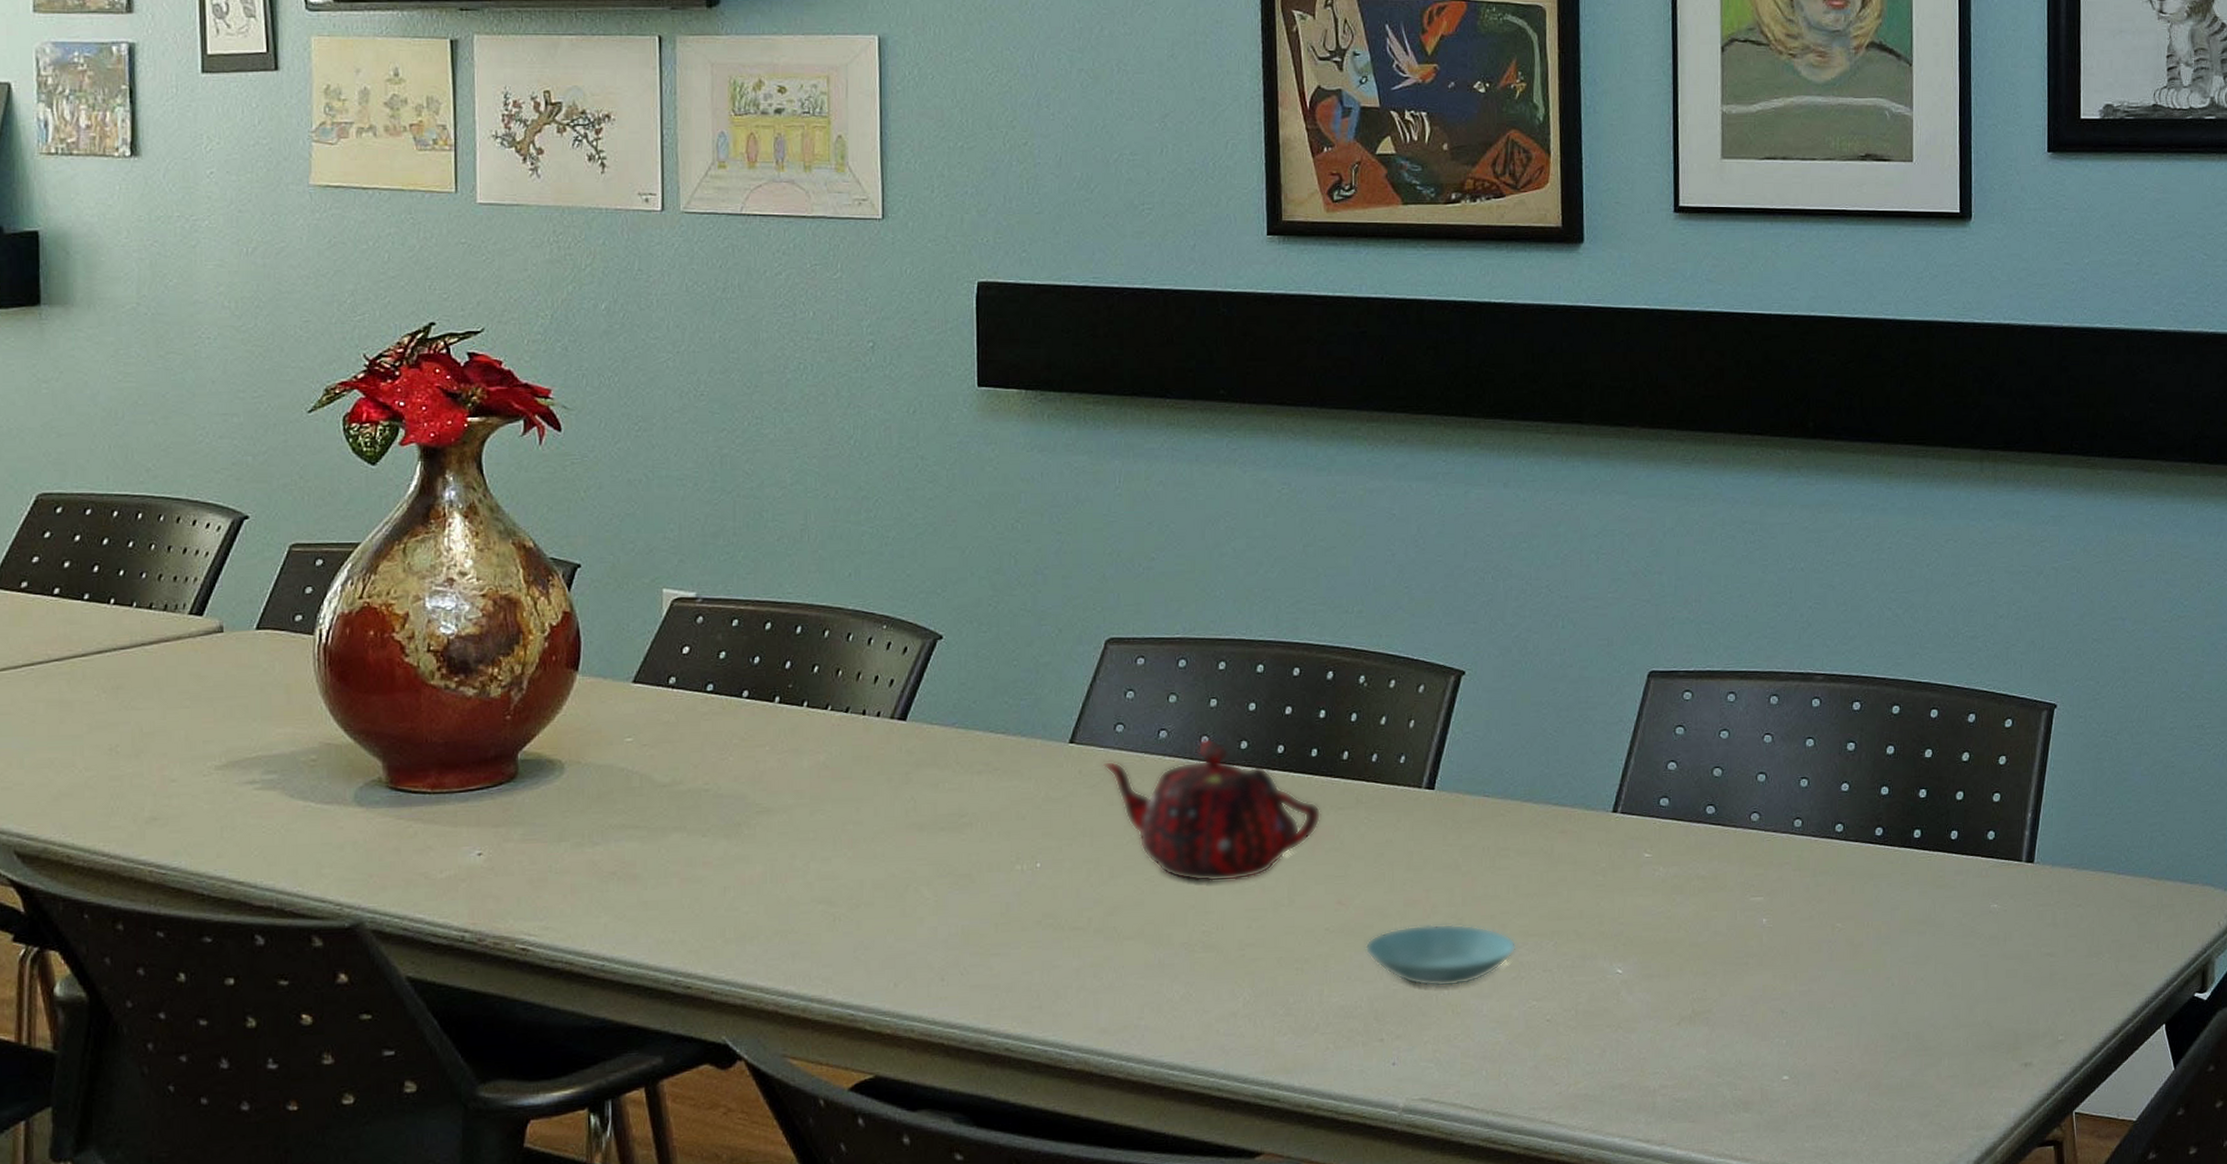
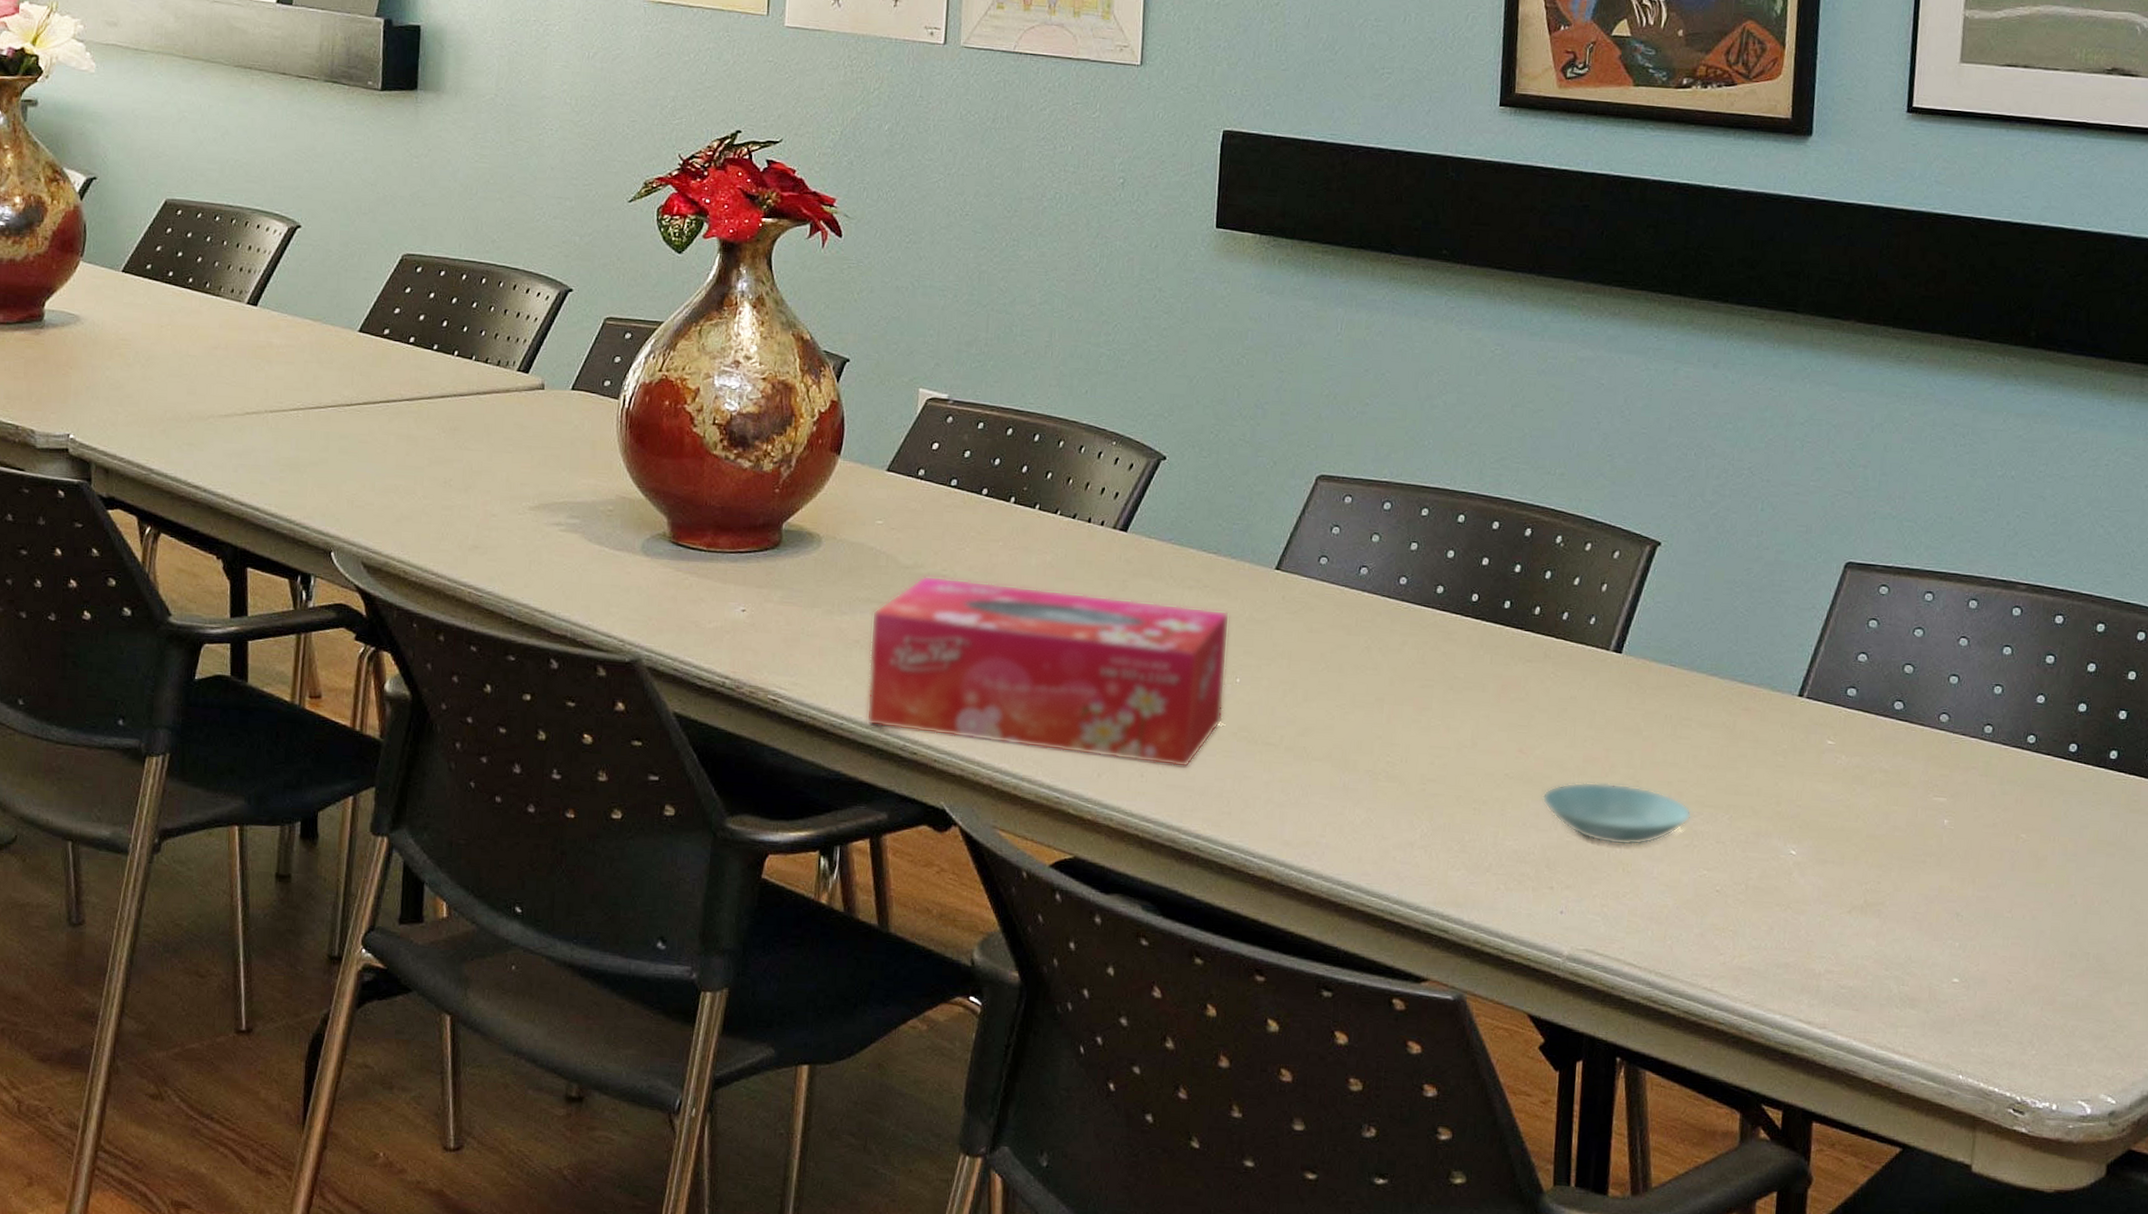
tissue box: none [628,791,1025,966] -> present [866,575,1230,768]
teapot: present [1103,737,1321,882] -> none [1305,578,1510,718]

